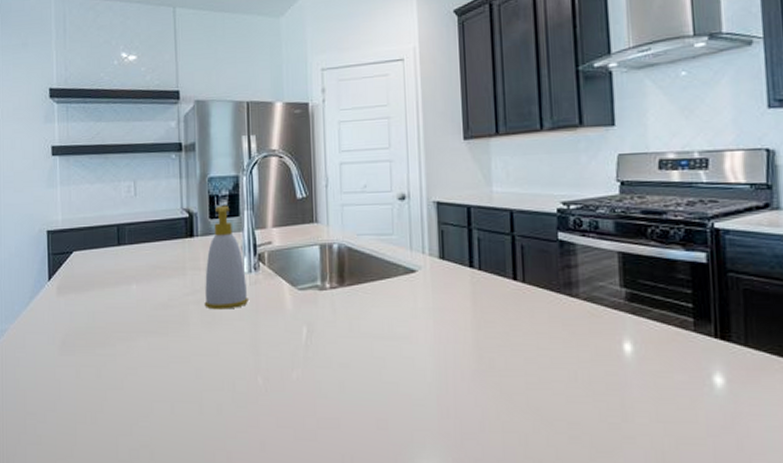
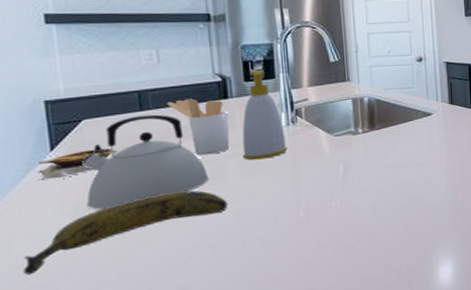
banana: none [22,336,188,402] -> present [23,190,228,276]
soup bowl: none [38,282,98,309] -> present [37,148,118,181]
kettle: none [69,250,172,345] -> present [80,114,209,210]
utensil holder: none [140,235,194,299] -> present [167,98,230,156]

